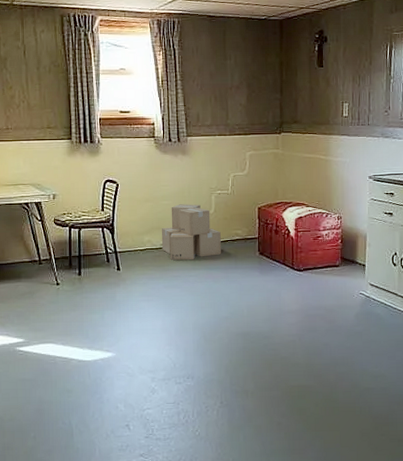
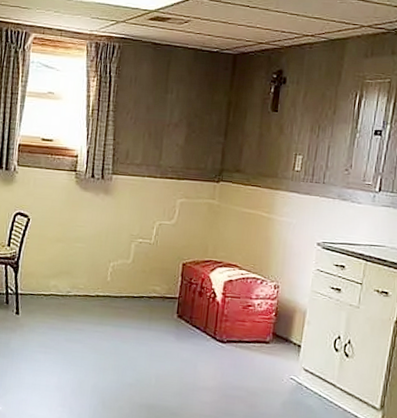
cardboard box: present [161,204,221,260] -> none [68,249,137,313]

